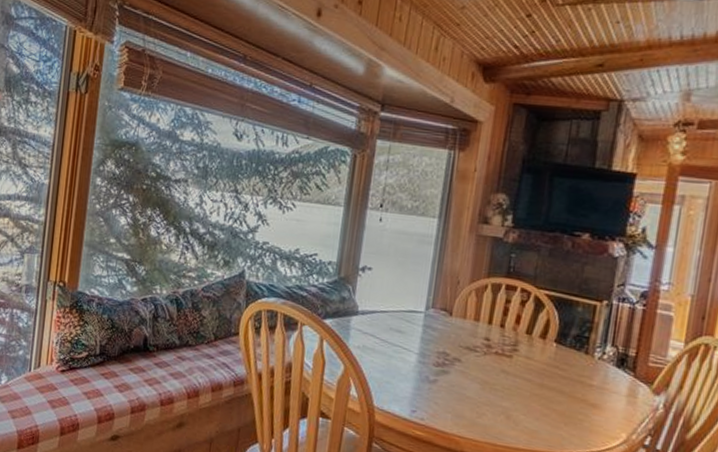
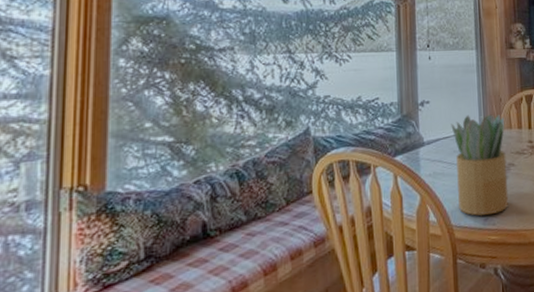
potted plant: none [384,292,459,409] -> present [451,113,509,216]

